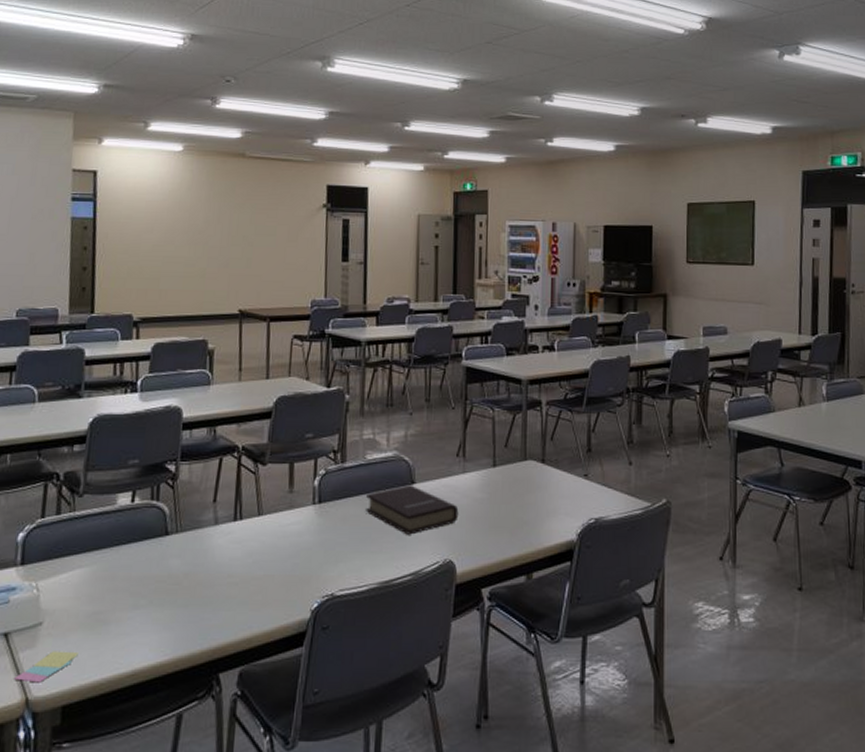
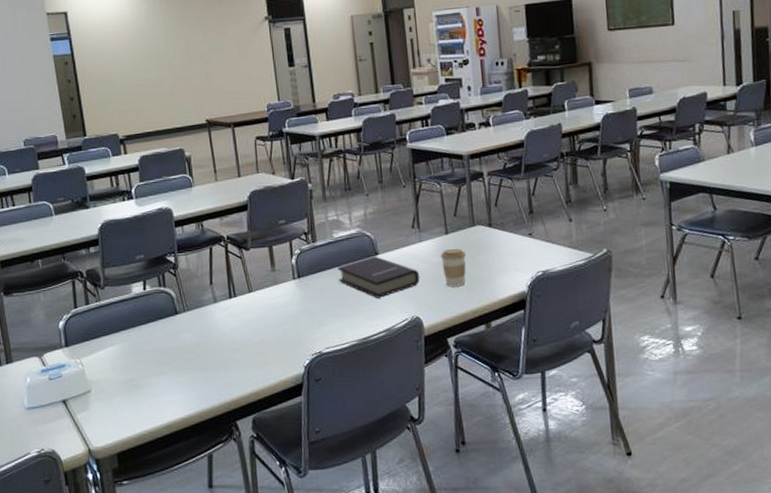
sticky notes: present [14,651,80,683] -> none [77,411,124,437]
coffee cup: none [484,484,513,529] -> present [440,248,466,287]

